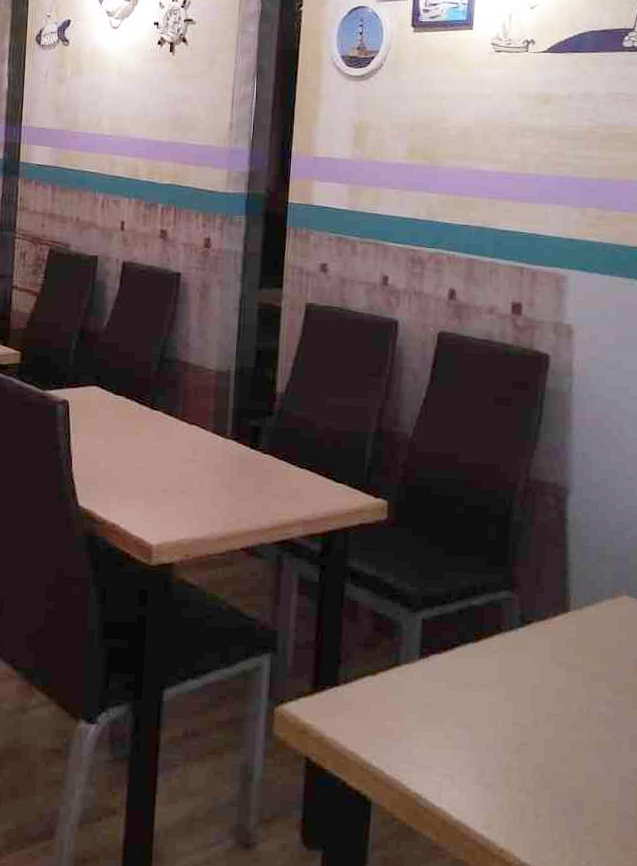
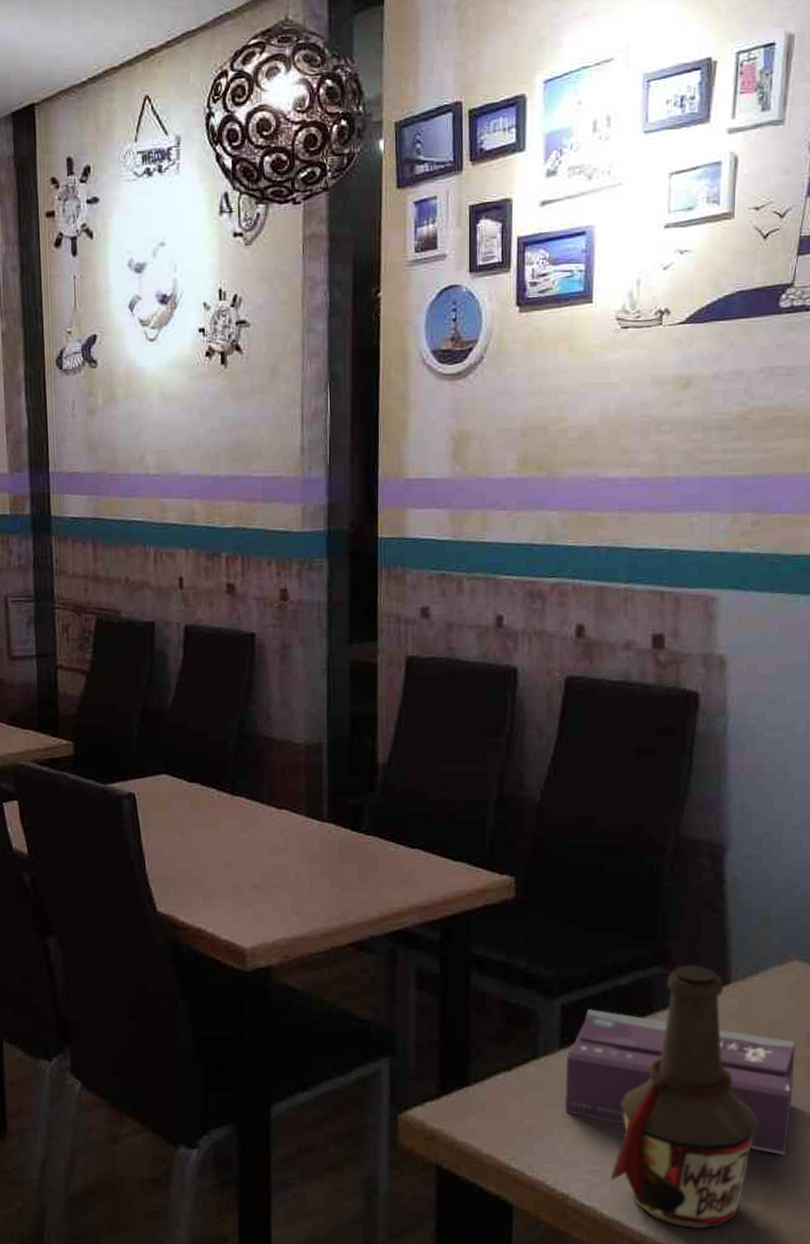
tissue box: none [421,625,626,774] -> present [564,1009,797,1155]
bottle: none [459,591,591,838] -> present [610,964,758,1230]

